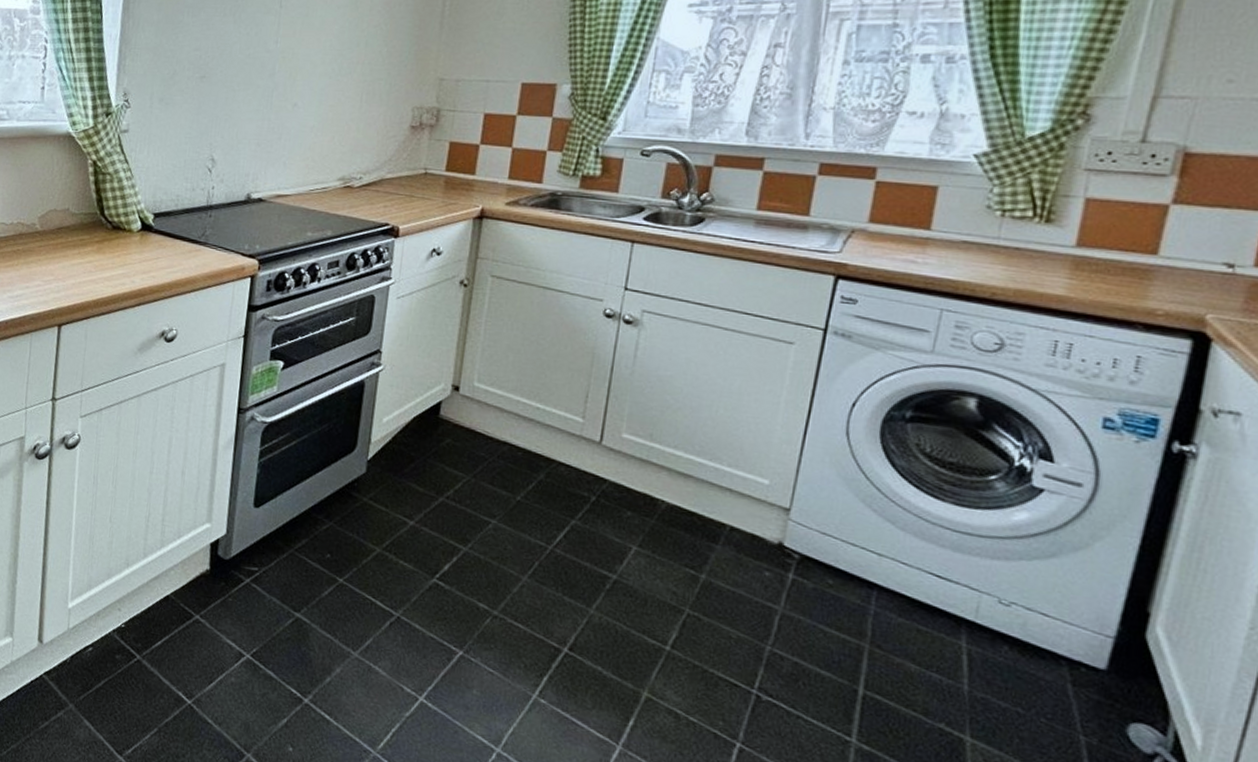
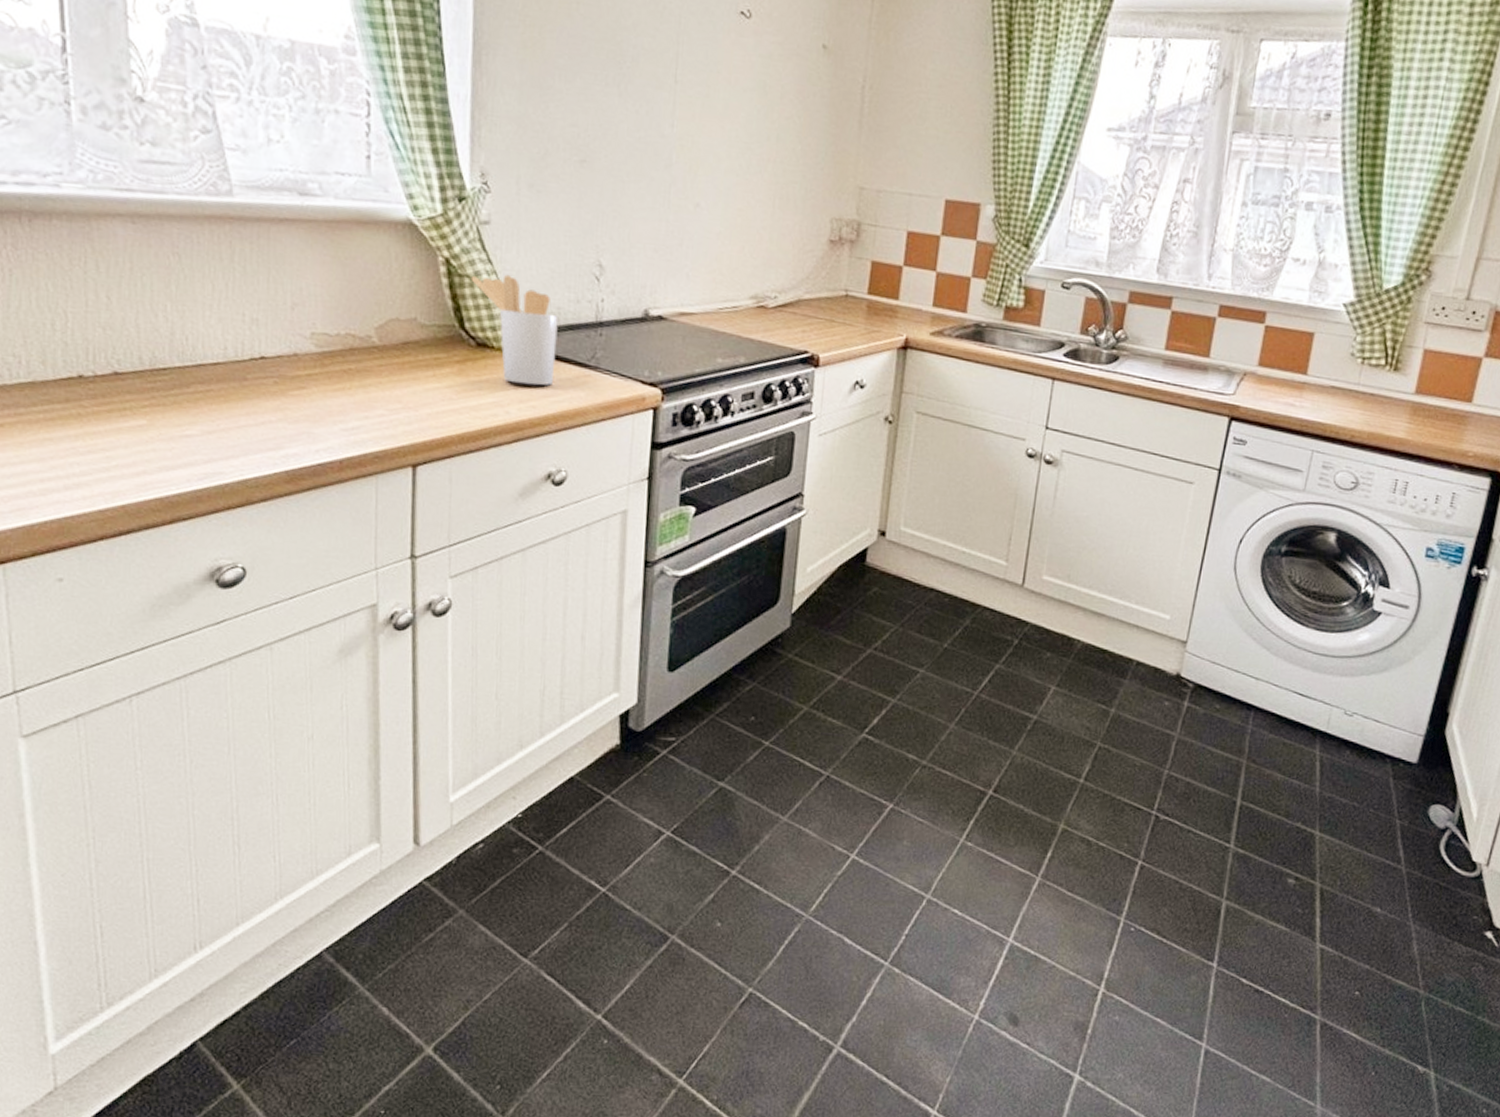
utensil holder: none [111,170,177,259] -> present [471,274,559,386]

